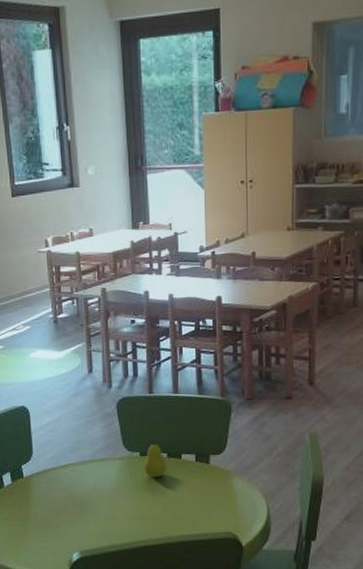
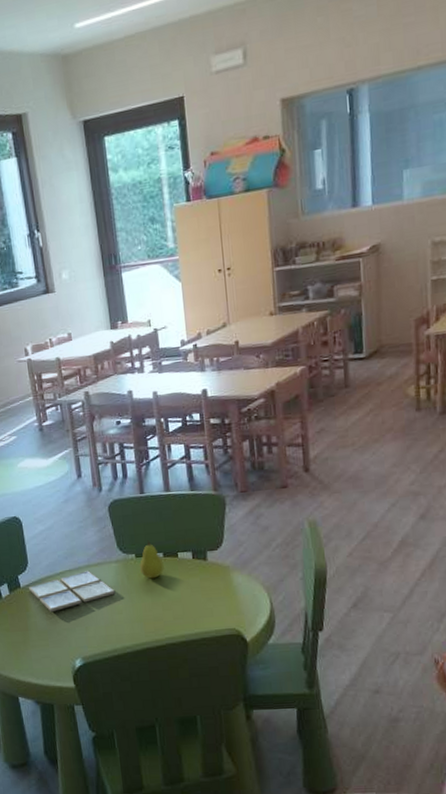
drink coaster: none [31,465,118,505] -> present [28,571,116,613]

